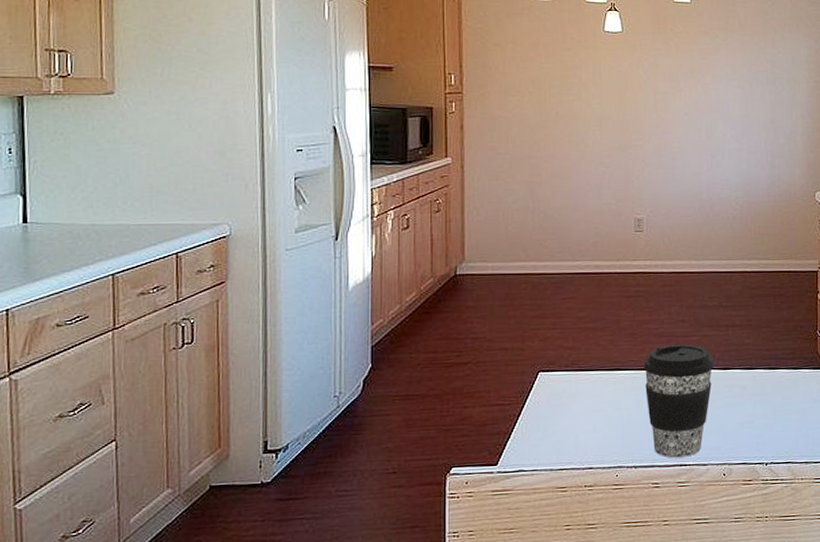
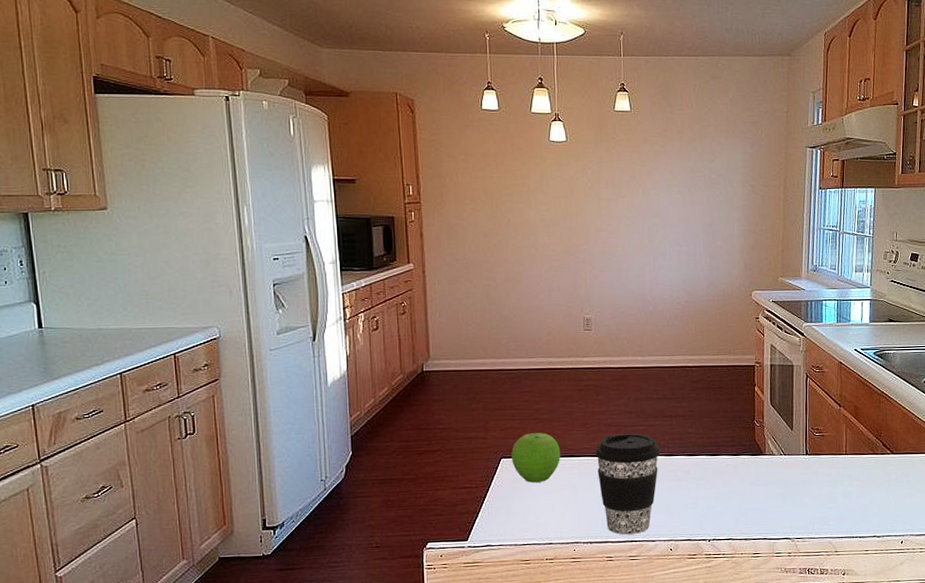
fruit: none [549,343,605,399] -> present [511,433,561,483]

